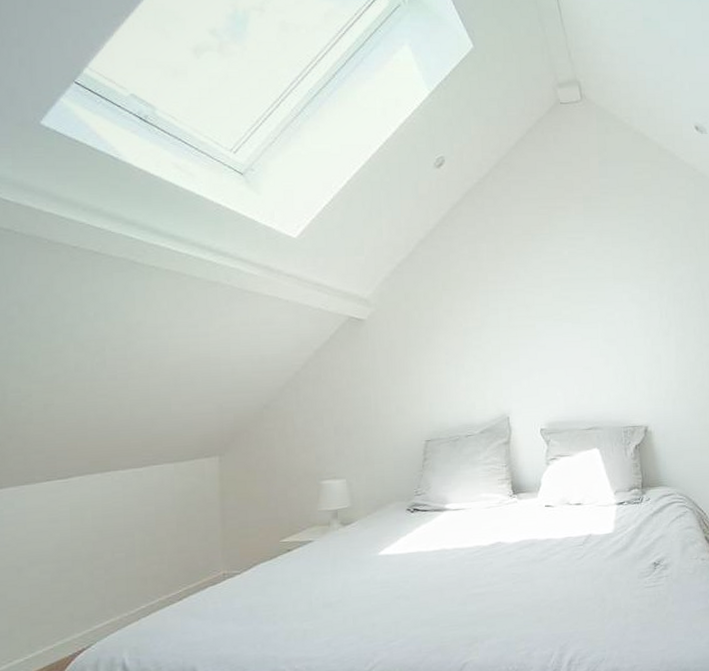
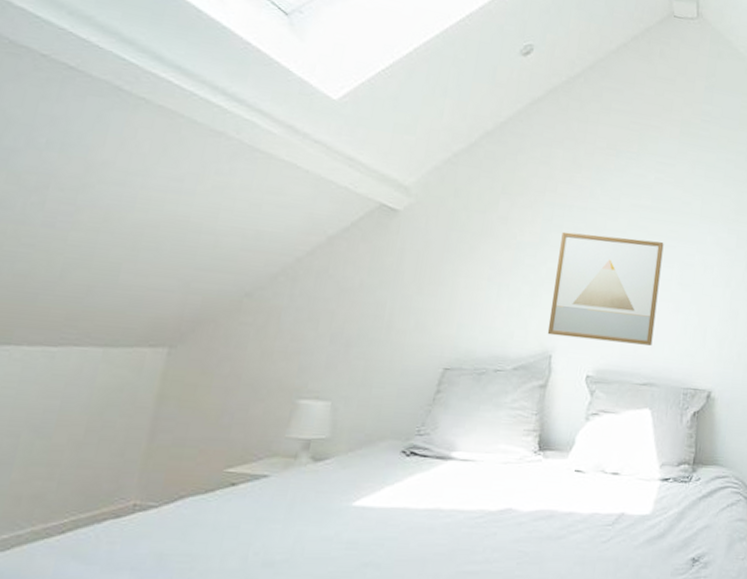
wall art: none [499,307,591,401] -> present [547,231,664,346]

